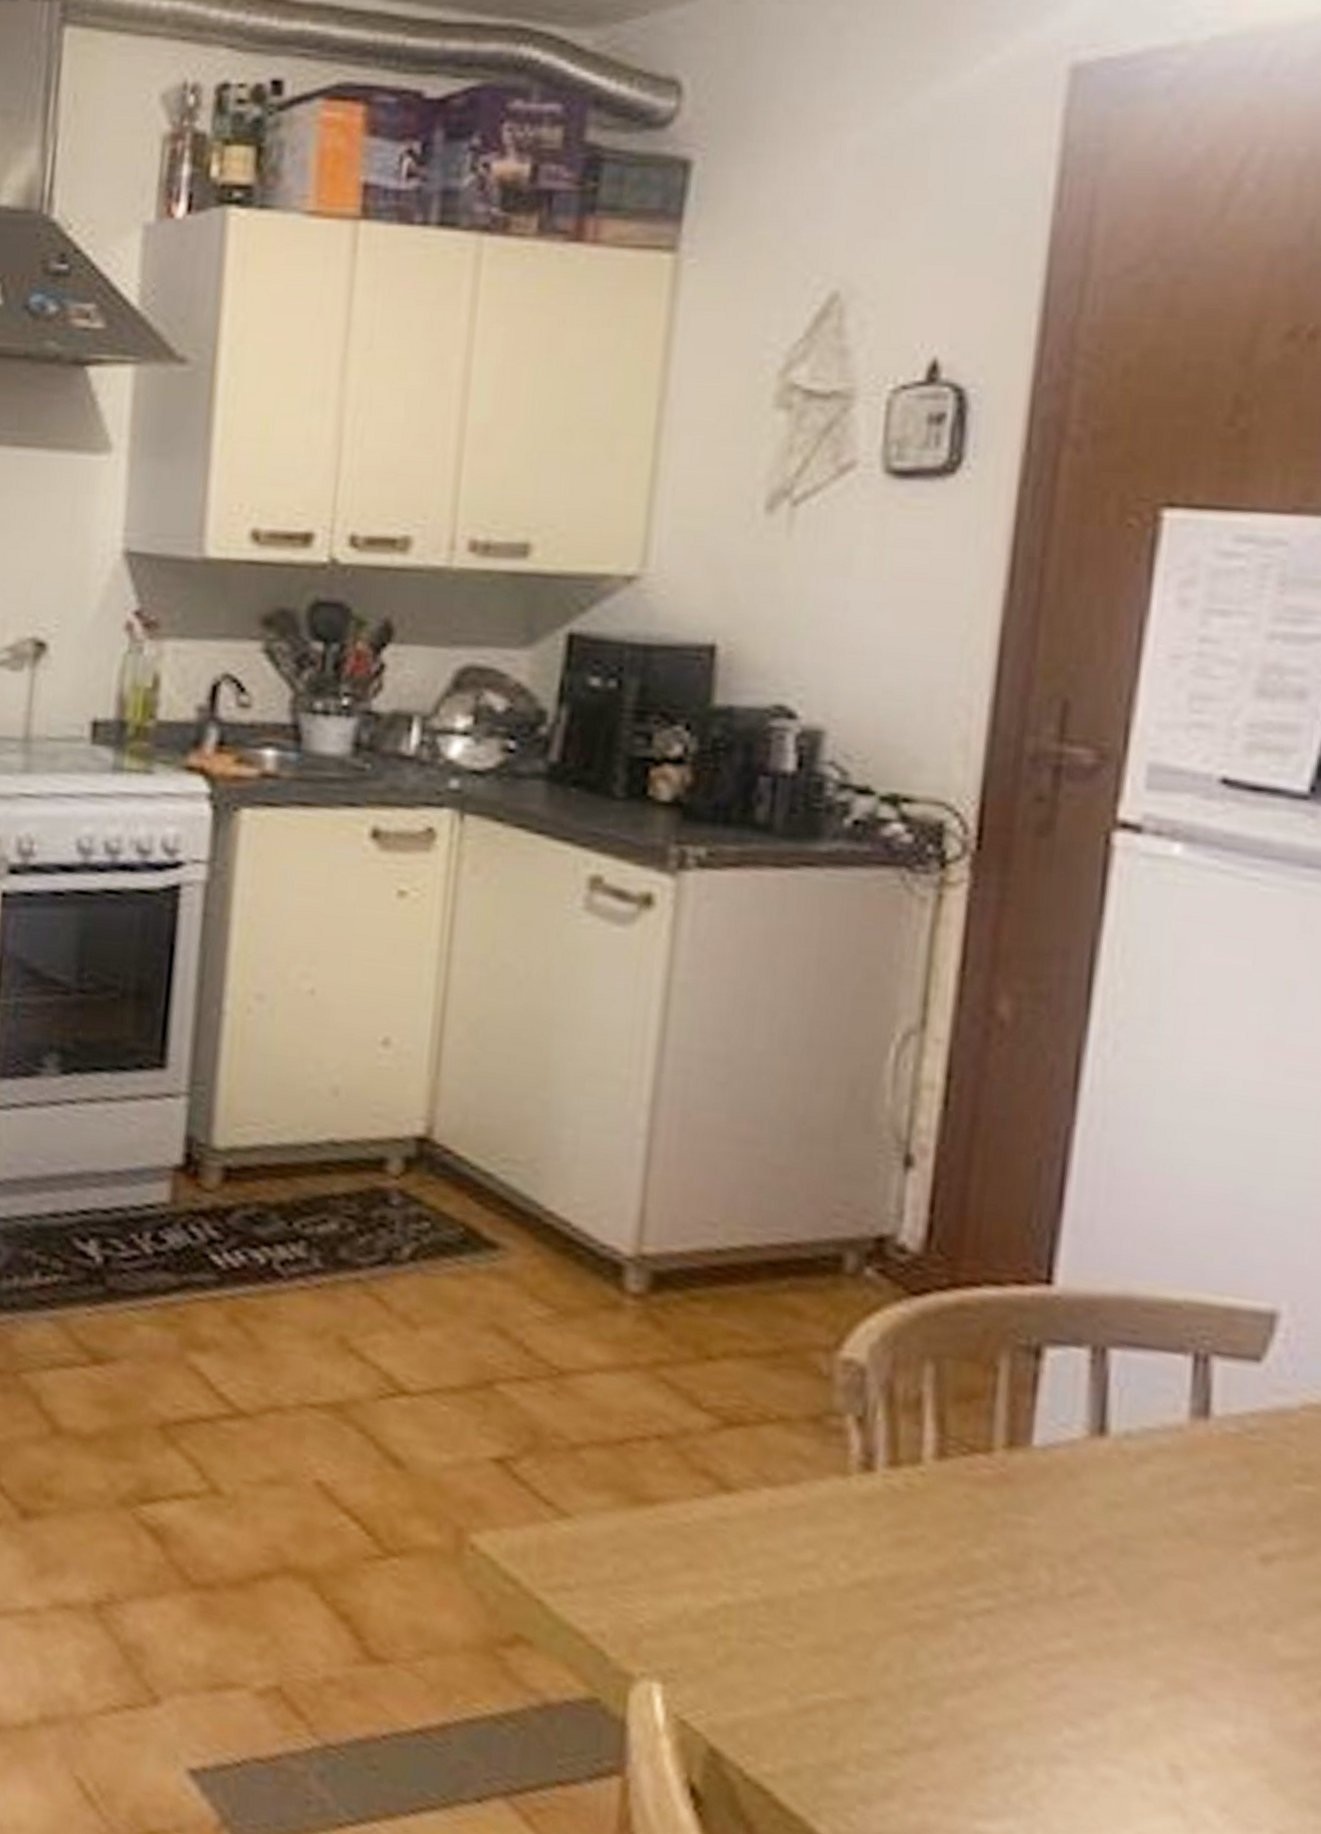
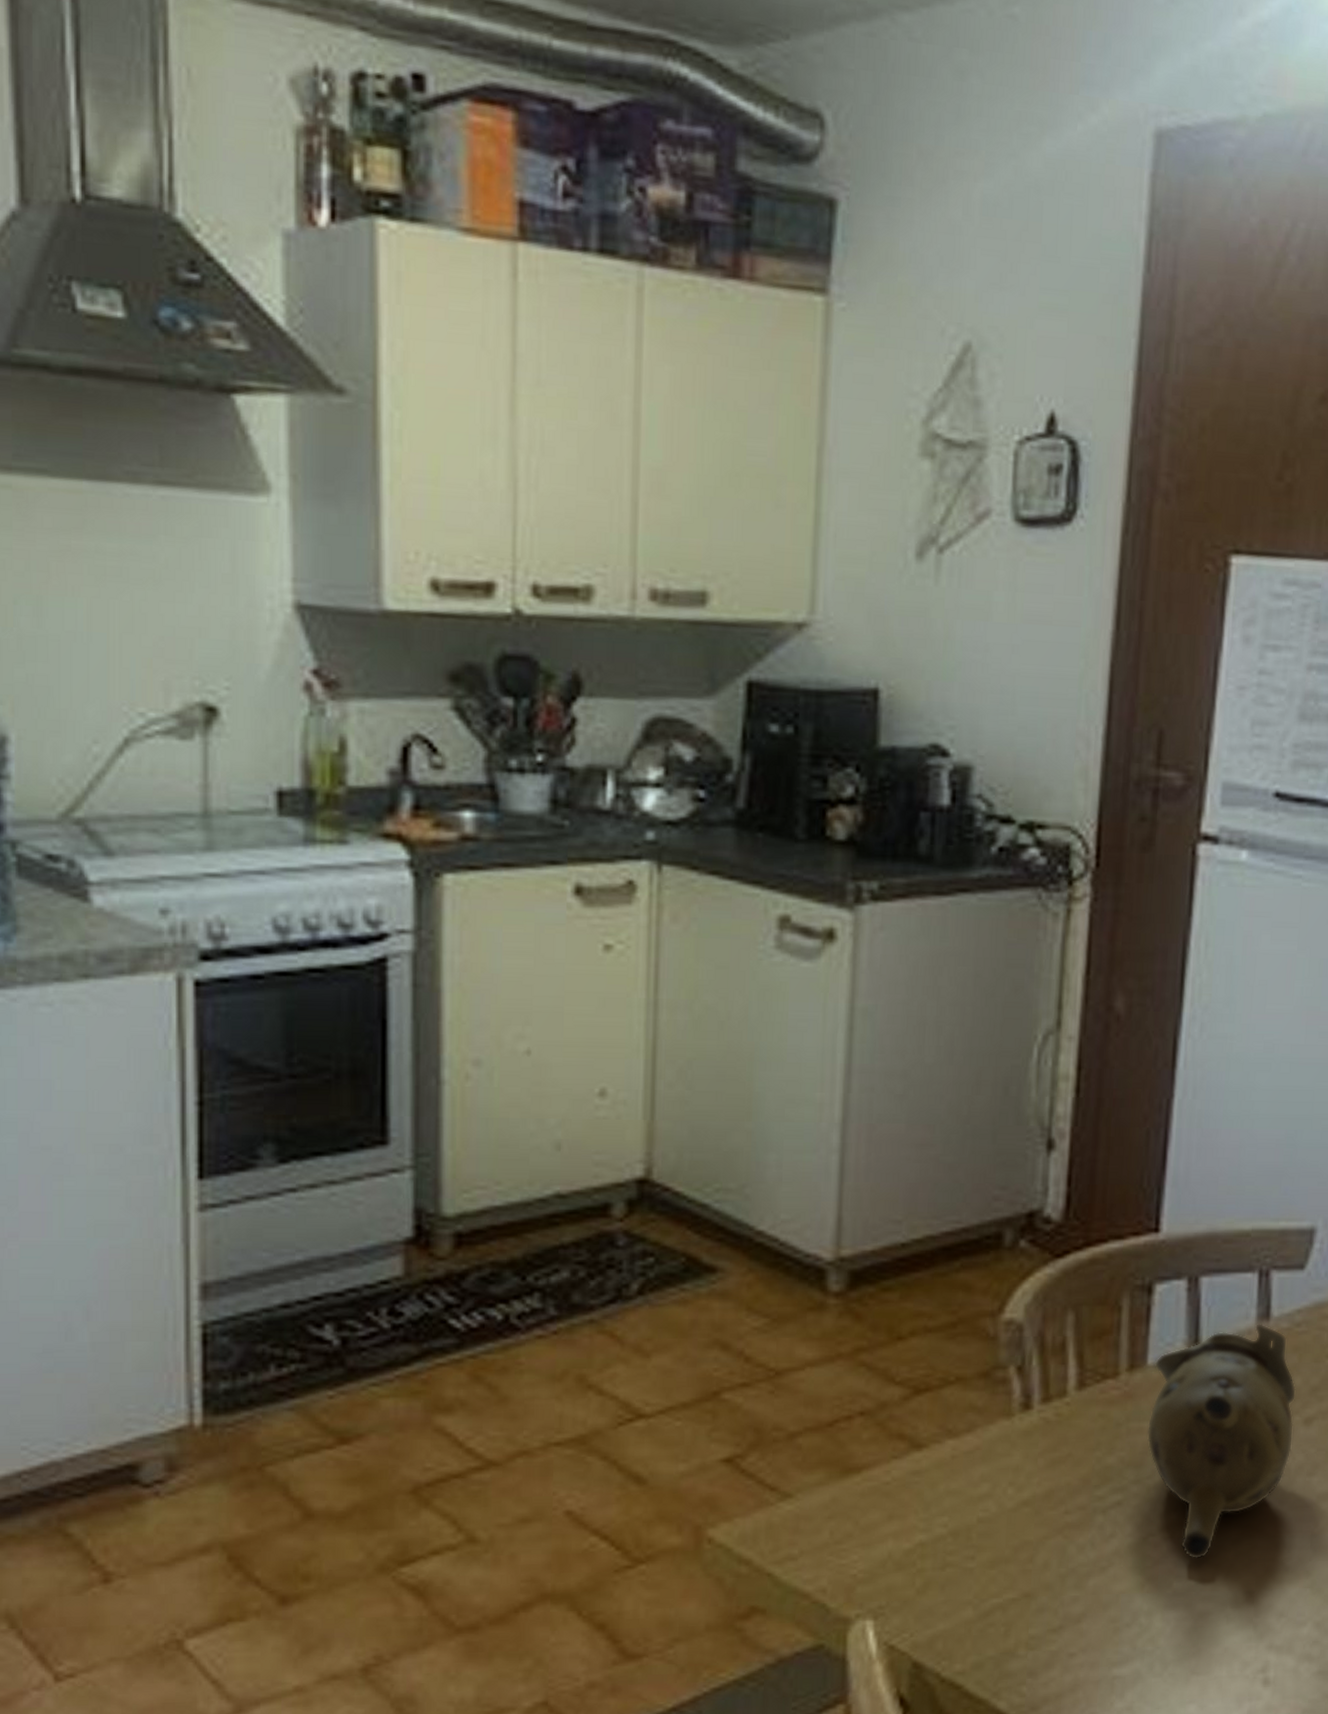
teapot: none [1029,1421,1249,1708] -> present [1146,1324,1297,1560]

